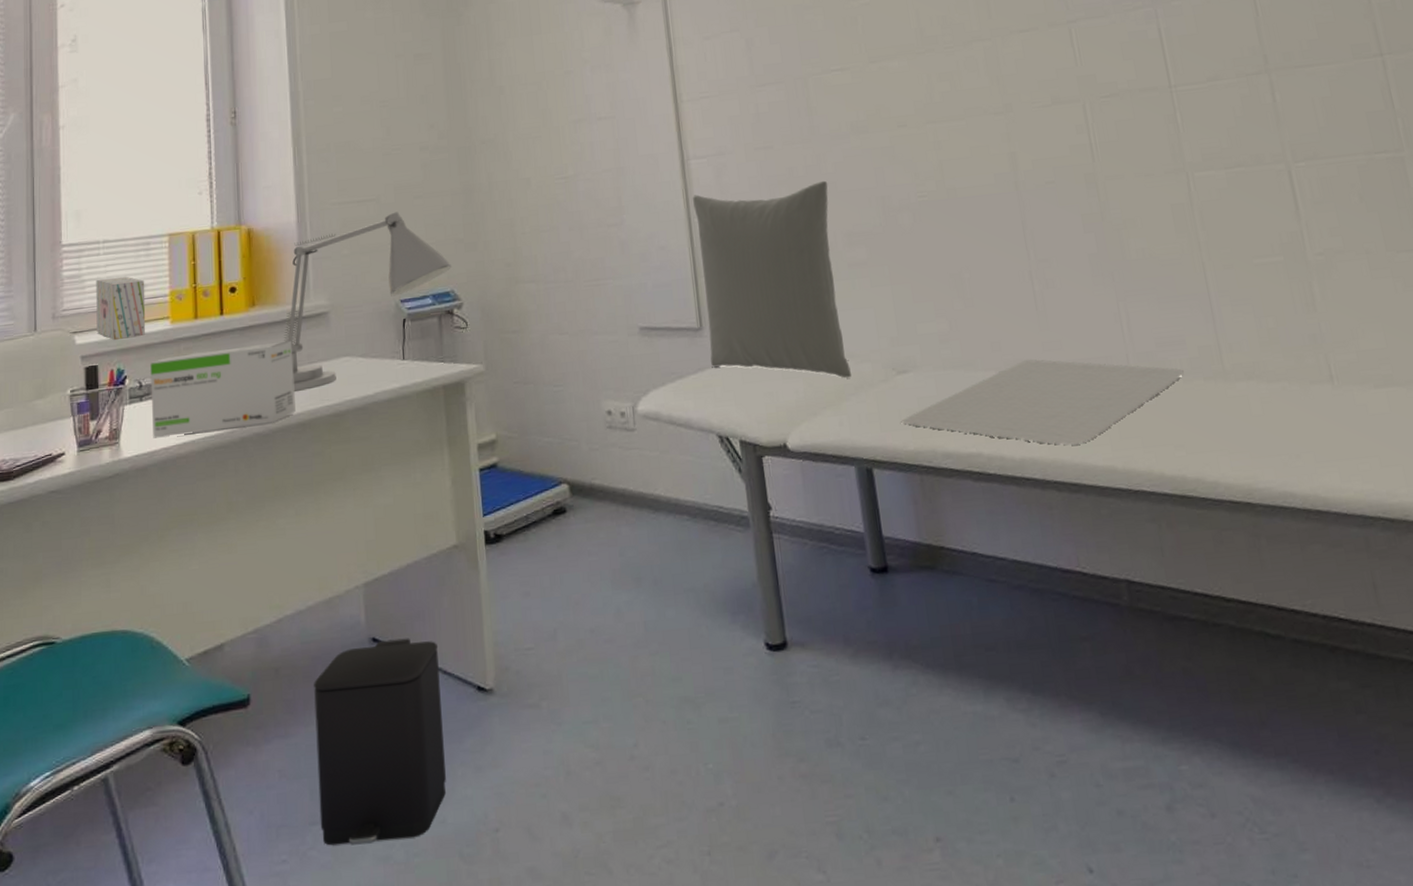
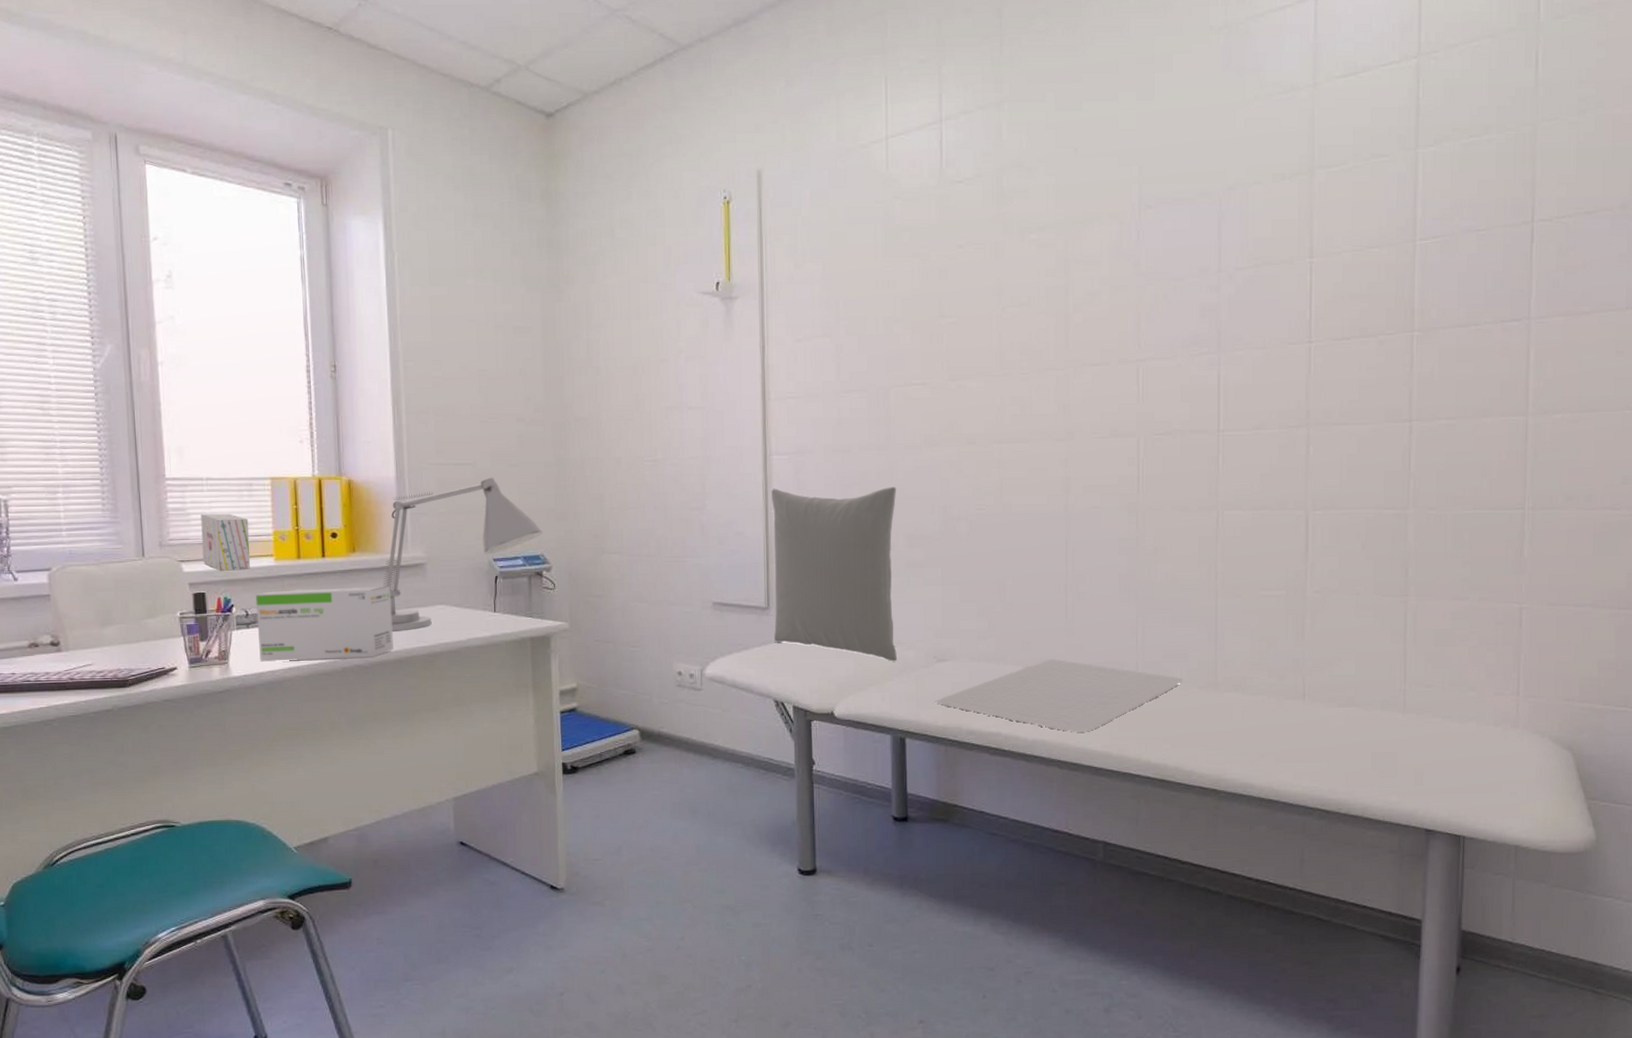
pedal bin: present [314,638,446,846] -> none [408,844,521,998]

